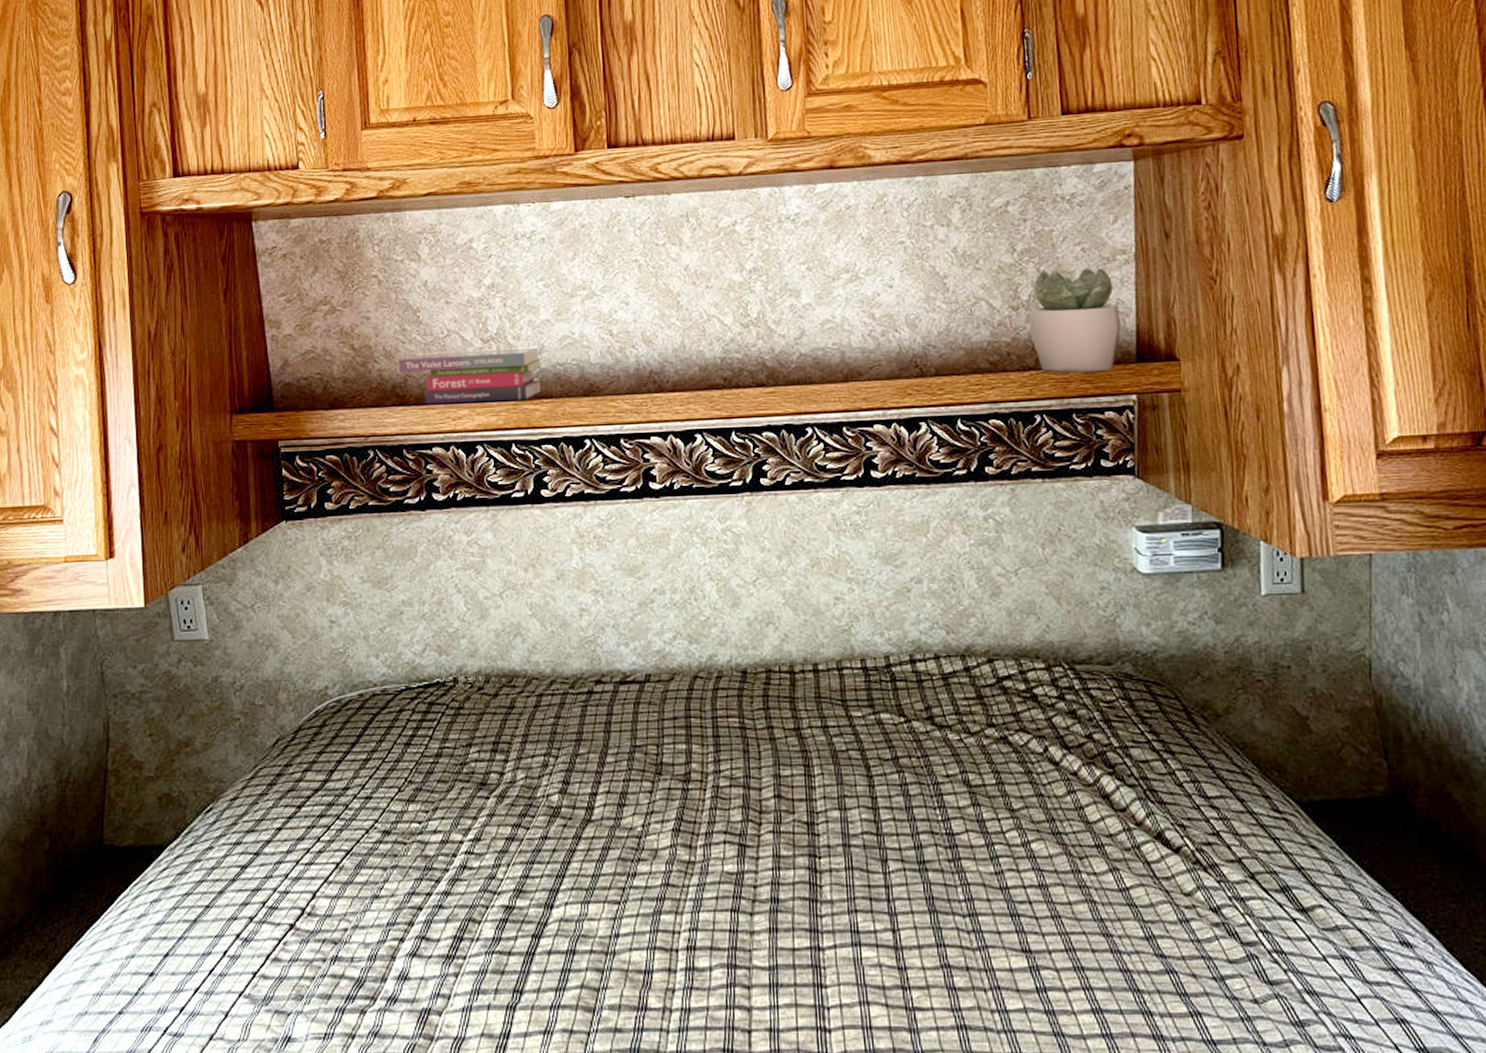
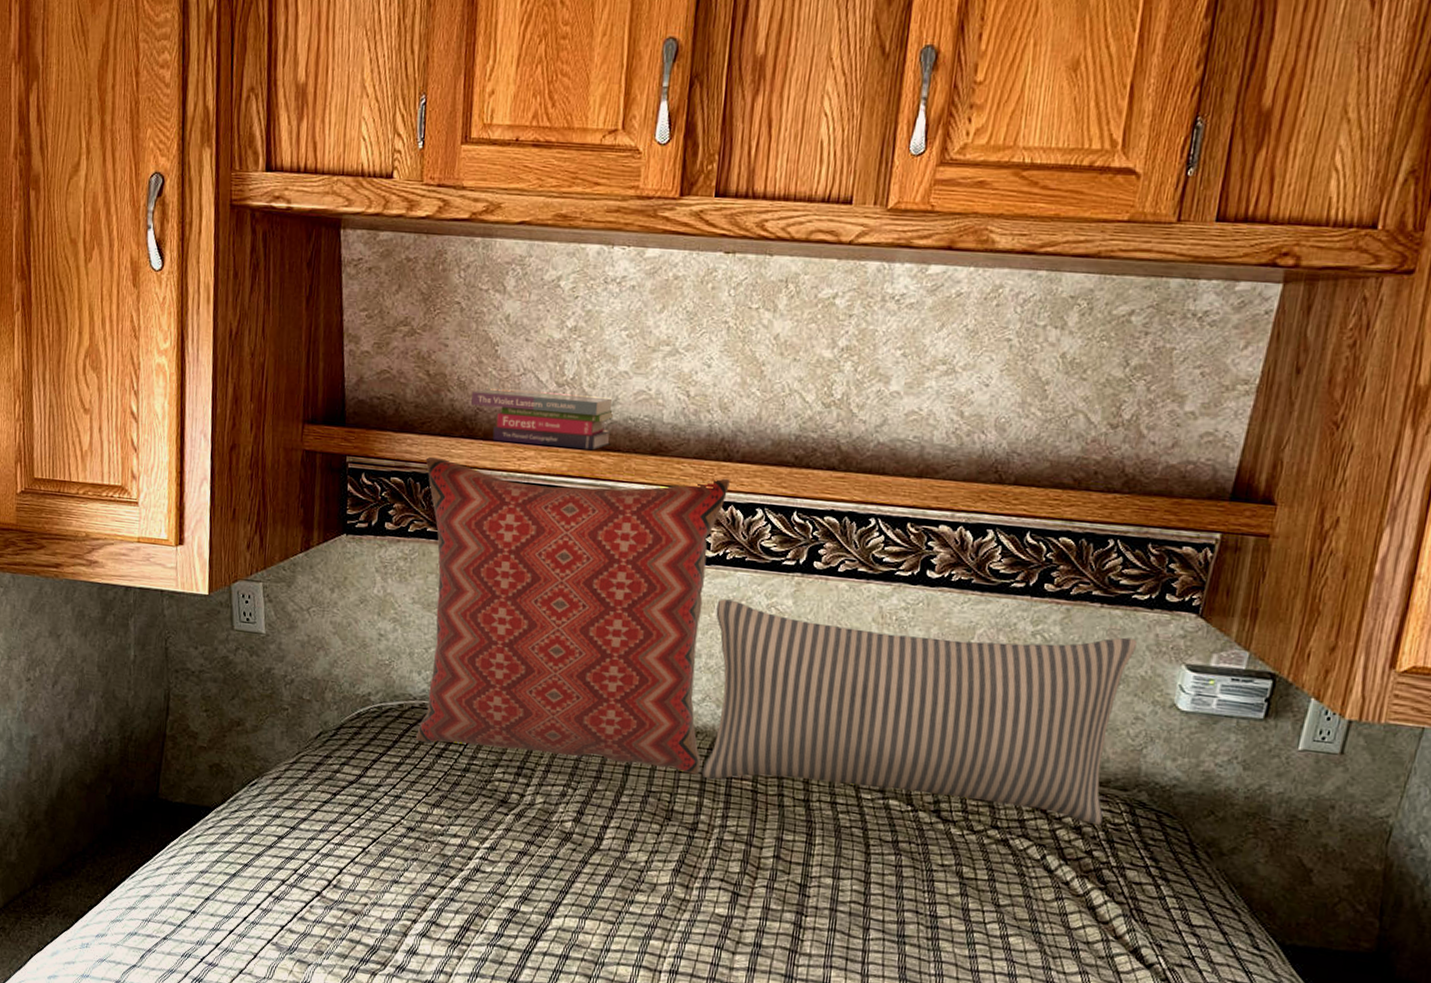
pillow: none [361,410,683,732] -> present [415,457,730,775]
pillow: none [672,508,1095,721] -> present [701,599,1137,826]
succulent plant: present [1029,268,1121,374] -> none [1123,391,1225,505]

